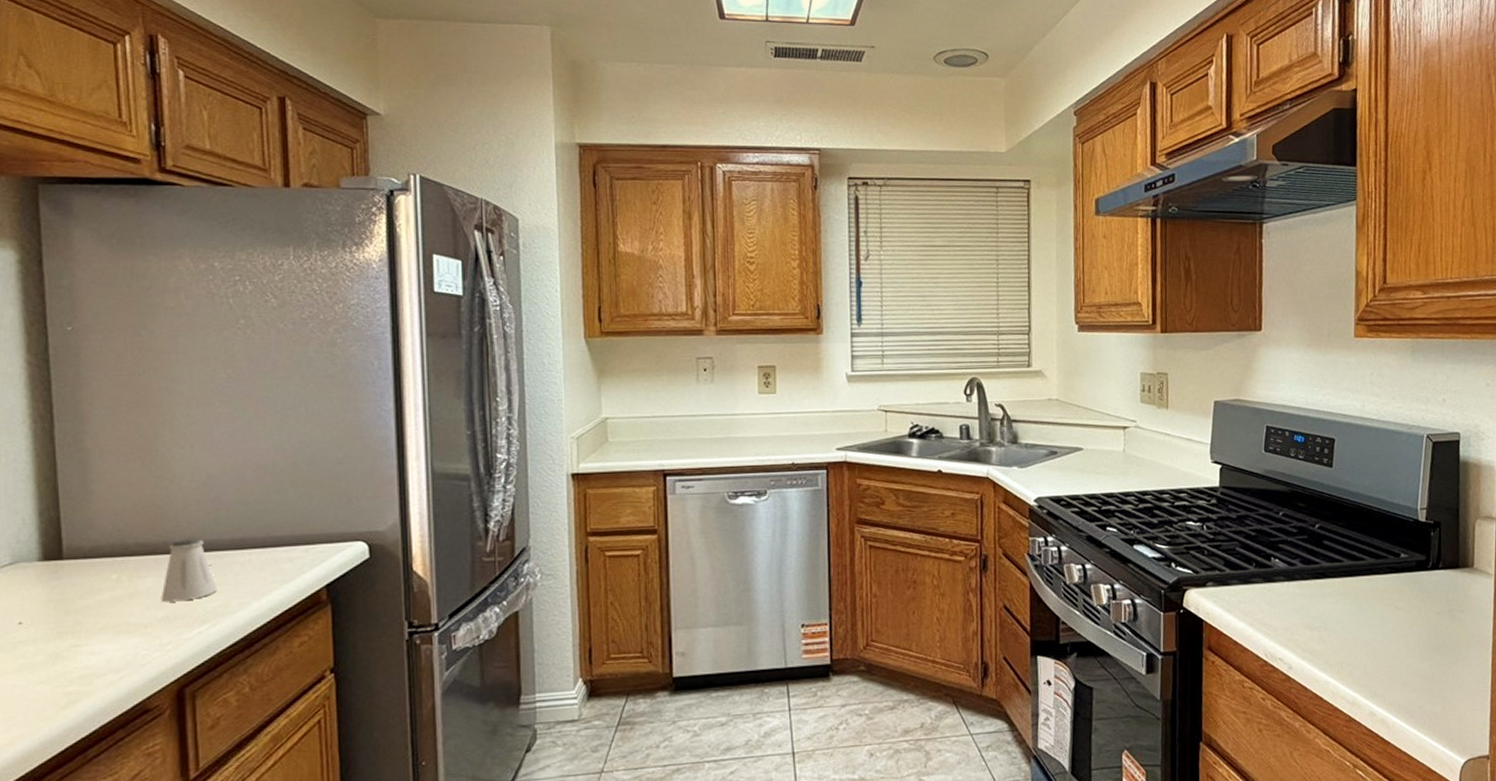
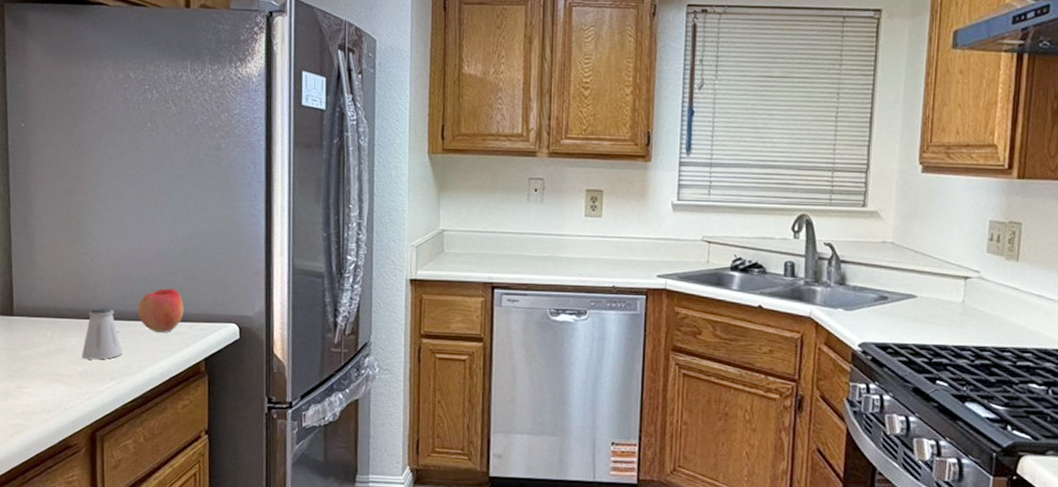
apple: none [236,508,296,561] -> present [138,288,184,333]

